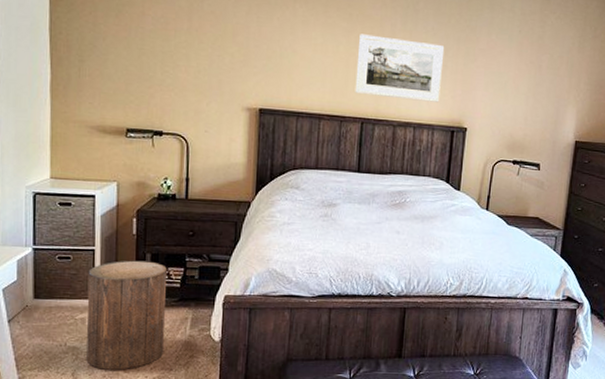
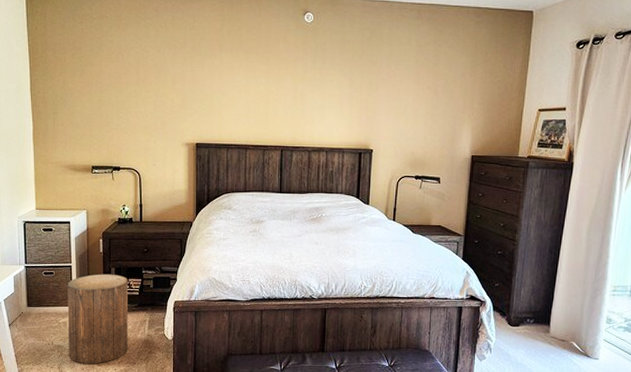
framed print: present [355,34,445,103] -> none [274,74,350,129]

